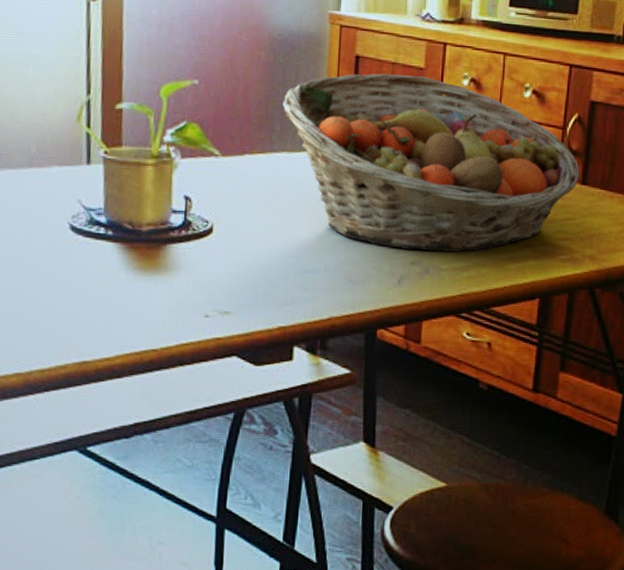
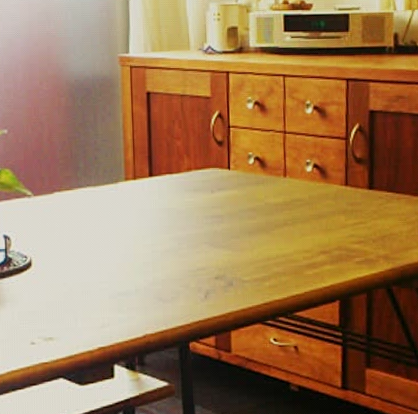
fruit basket: present [282,73,580,252] -> none [84,105,367,266]

